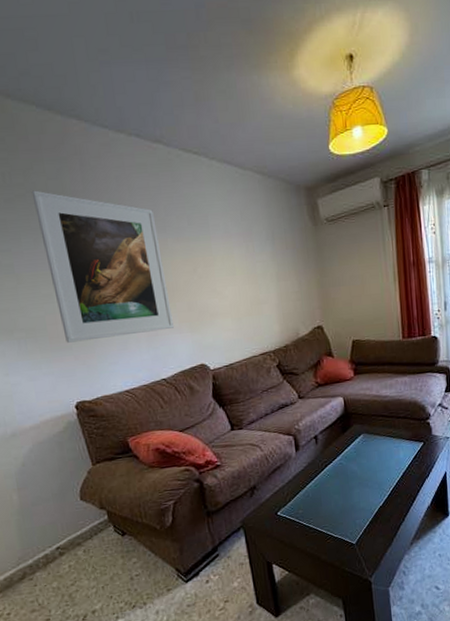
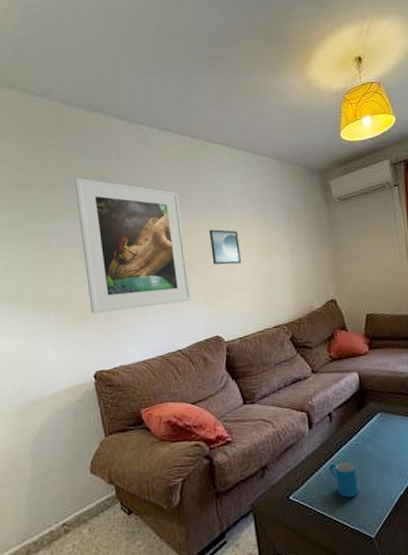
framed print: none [188,251,225,290] -> present [208,229,241,265]
mug: none [314,478,343,511] -> present [328,460,360,498]

